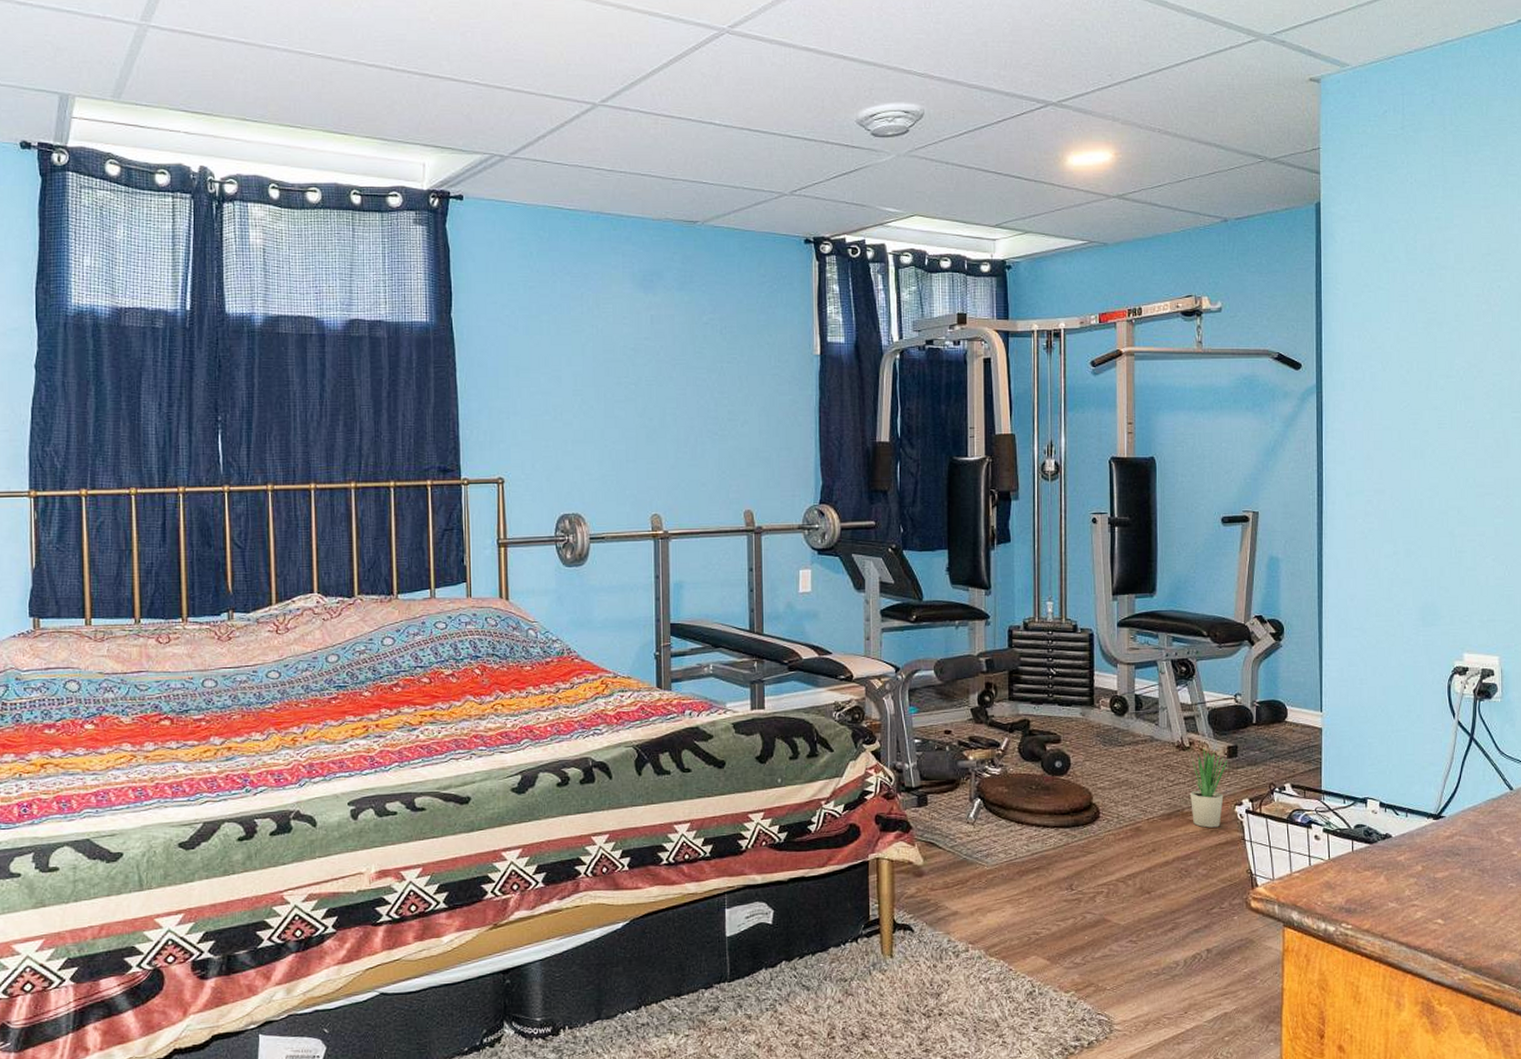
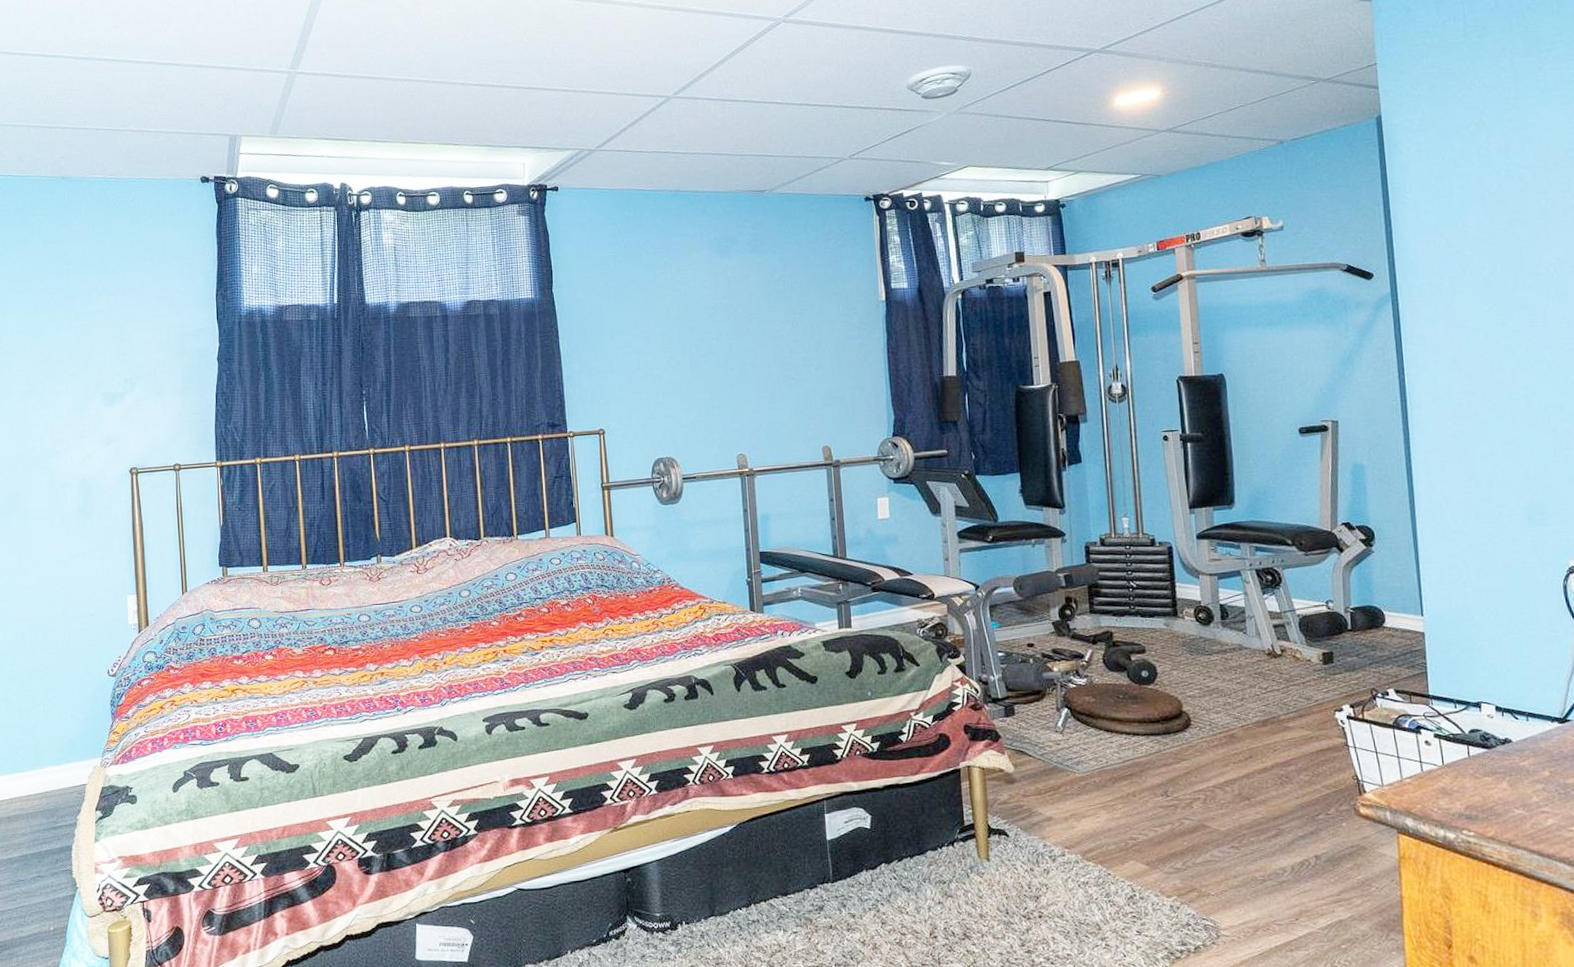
potted plant: present [1190,748,1228,828] -> none [1283,655,1324,734]

